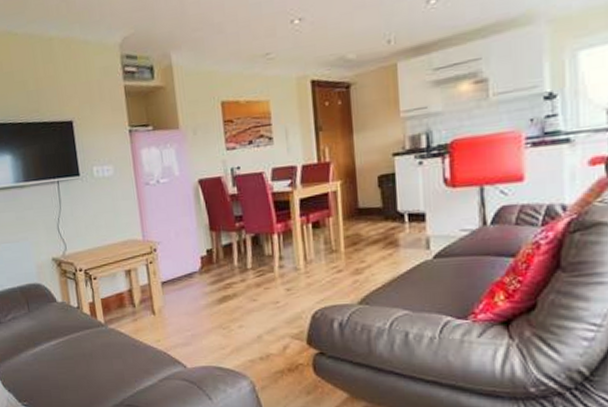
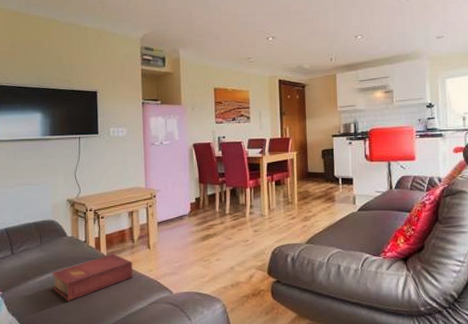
book: none [45,321,138,377] -> present [52,253,134,302]

